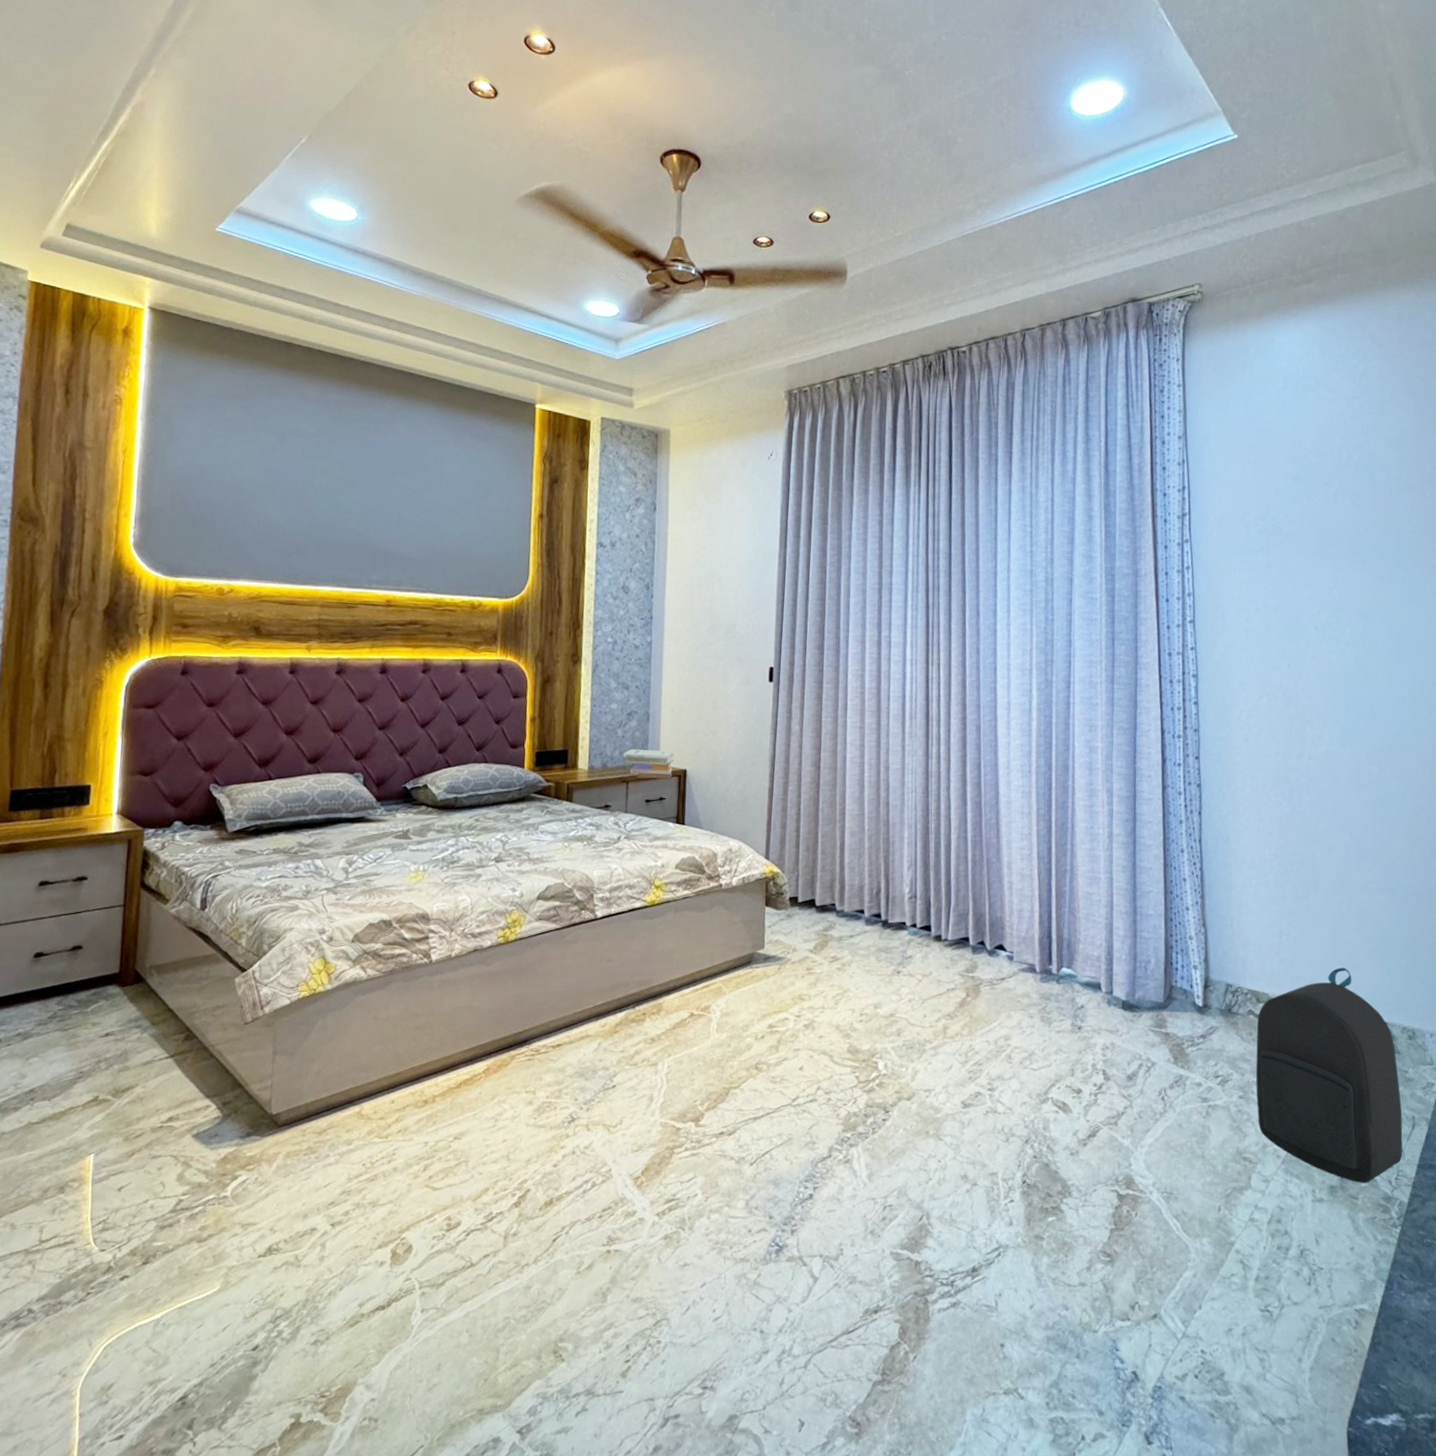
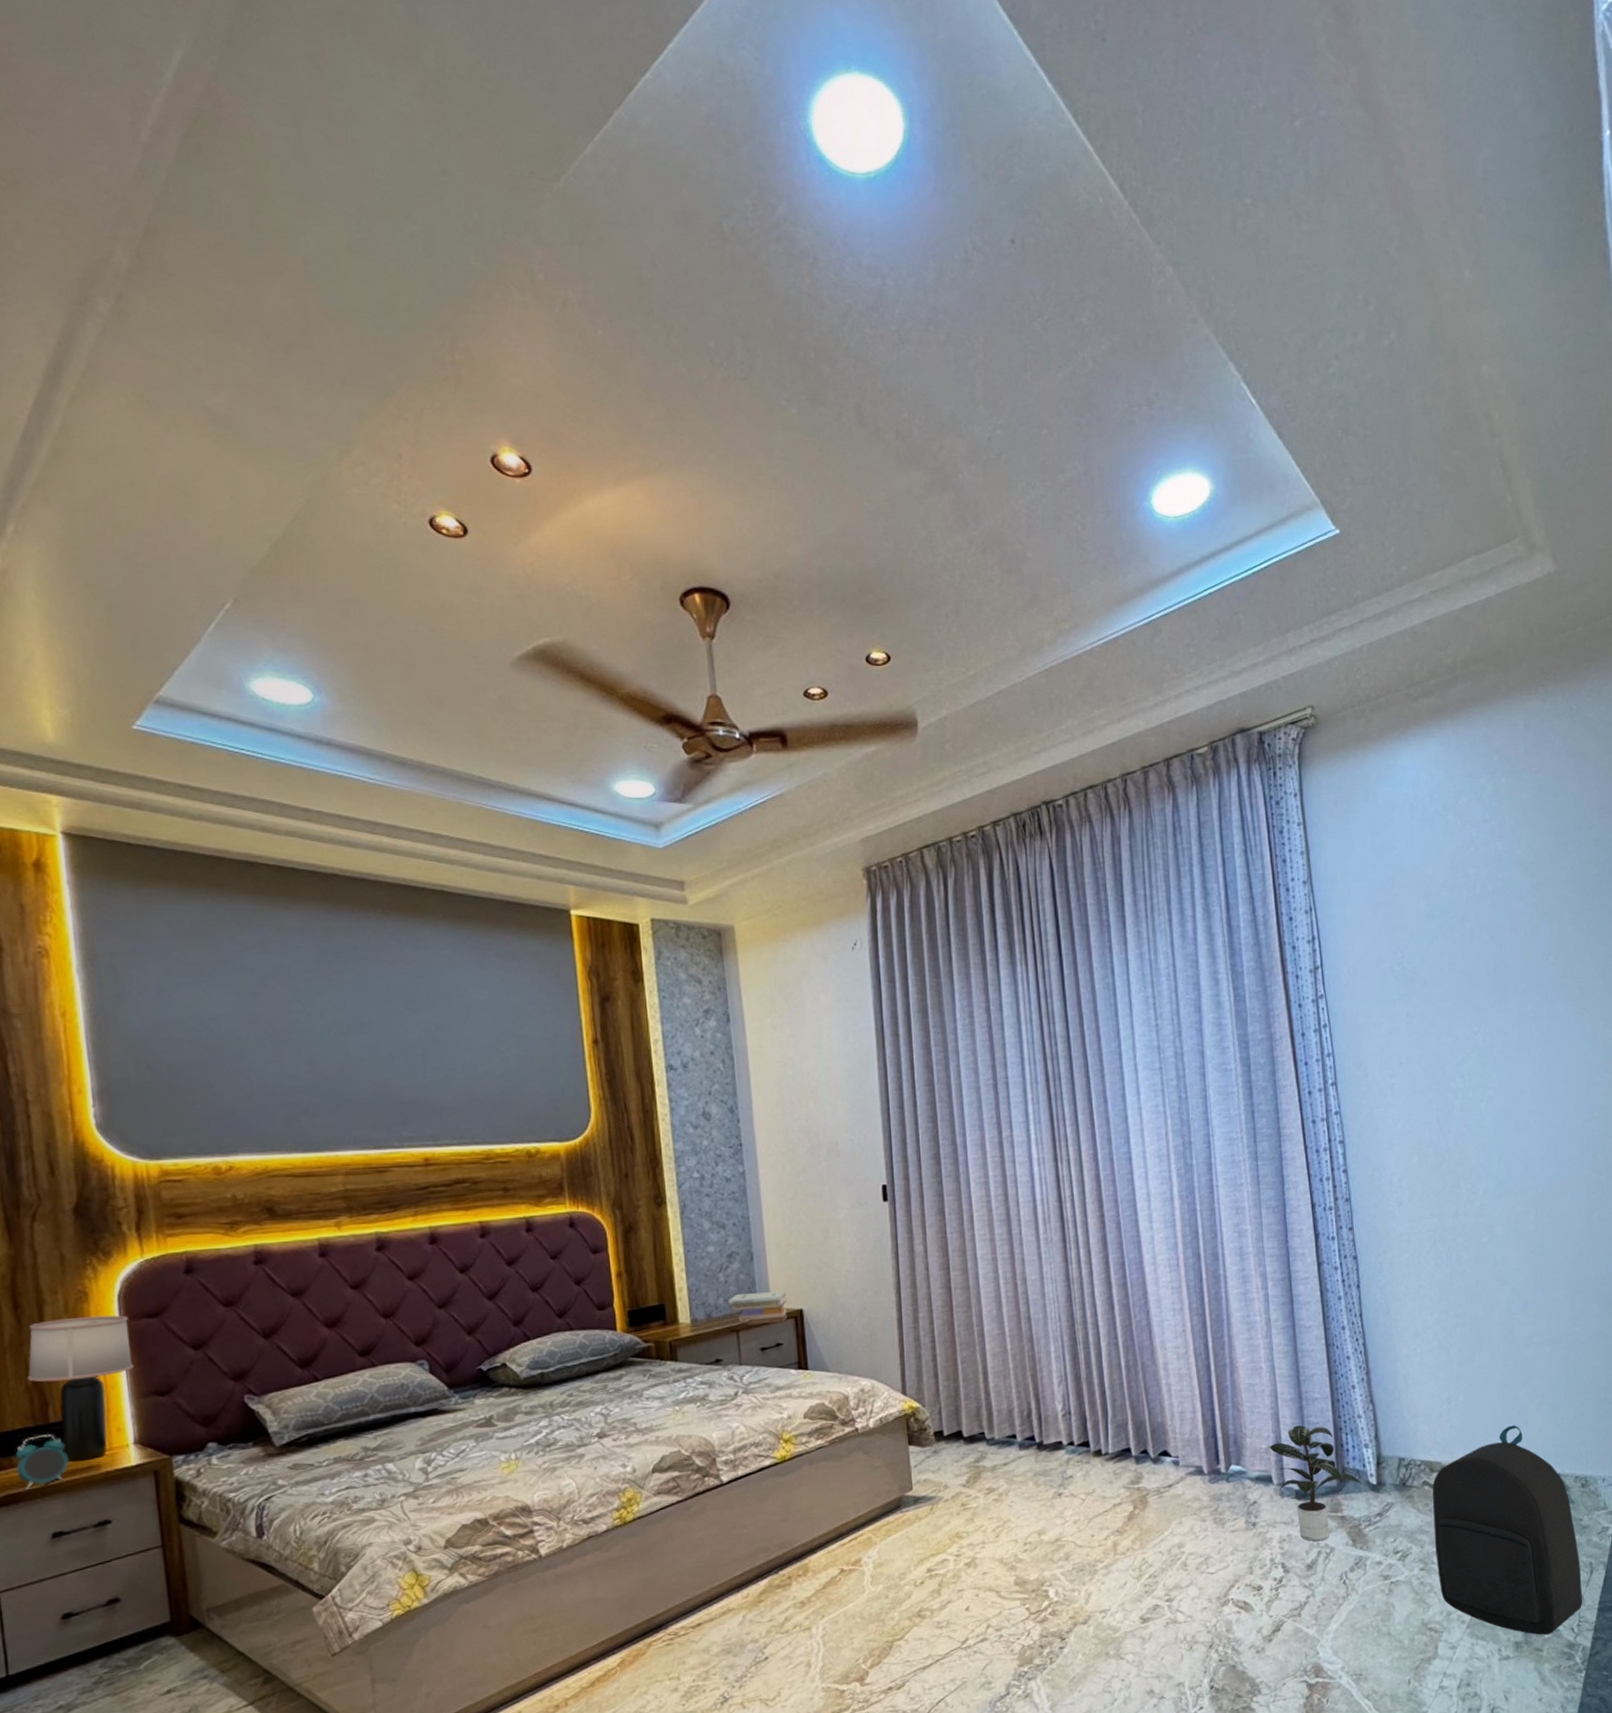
alarm clock: none [20,796,63,842] -> present [15,1434,69,1491]
table lamp: none [43,700,130,823] -> present [26,1315,134,1462]
potted plant: none [1100,938,1188,1054] -> present [1268,1425,1361,1542]

